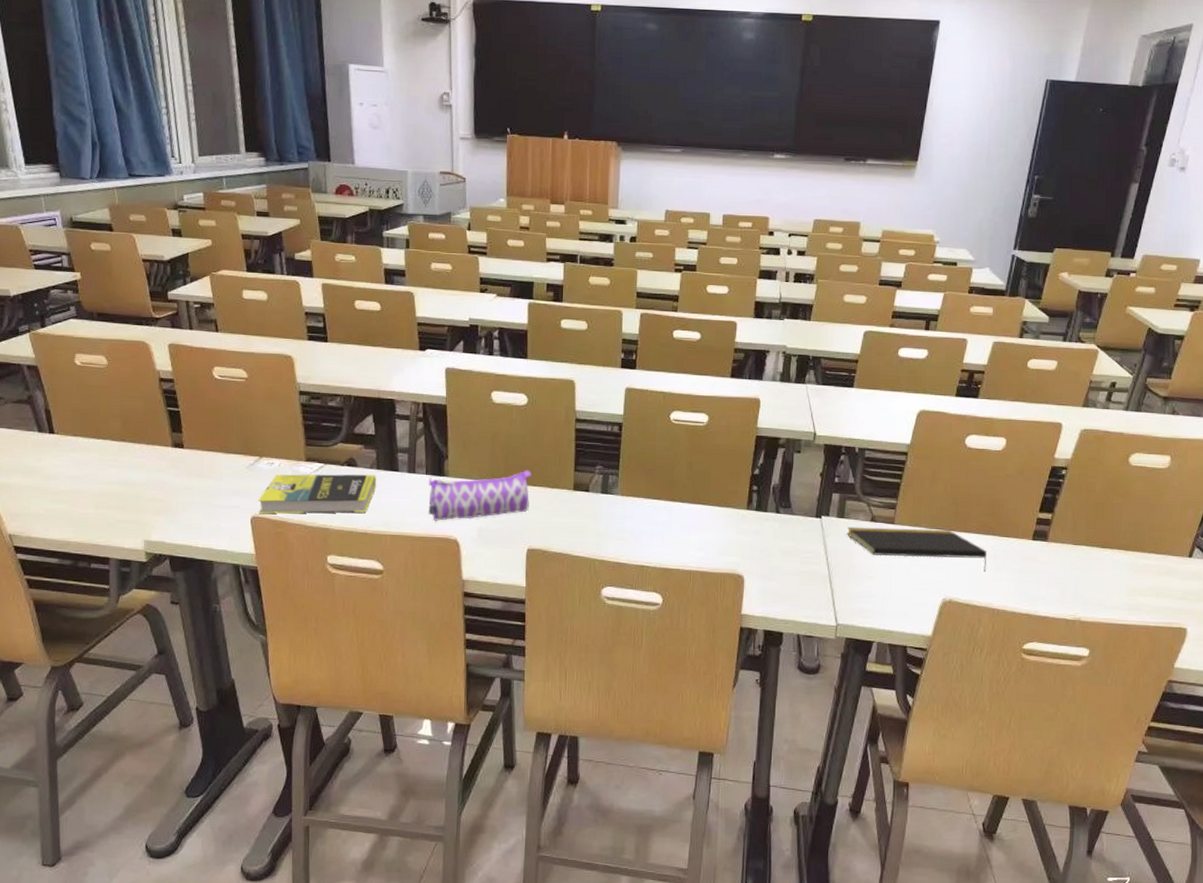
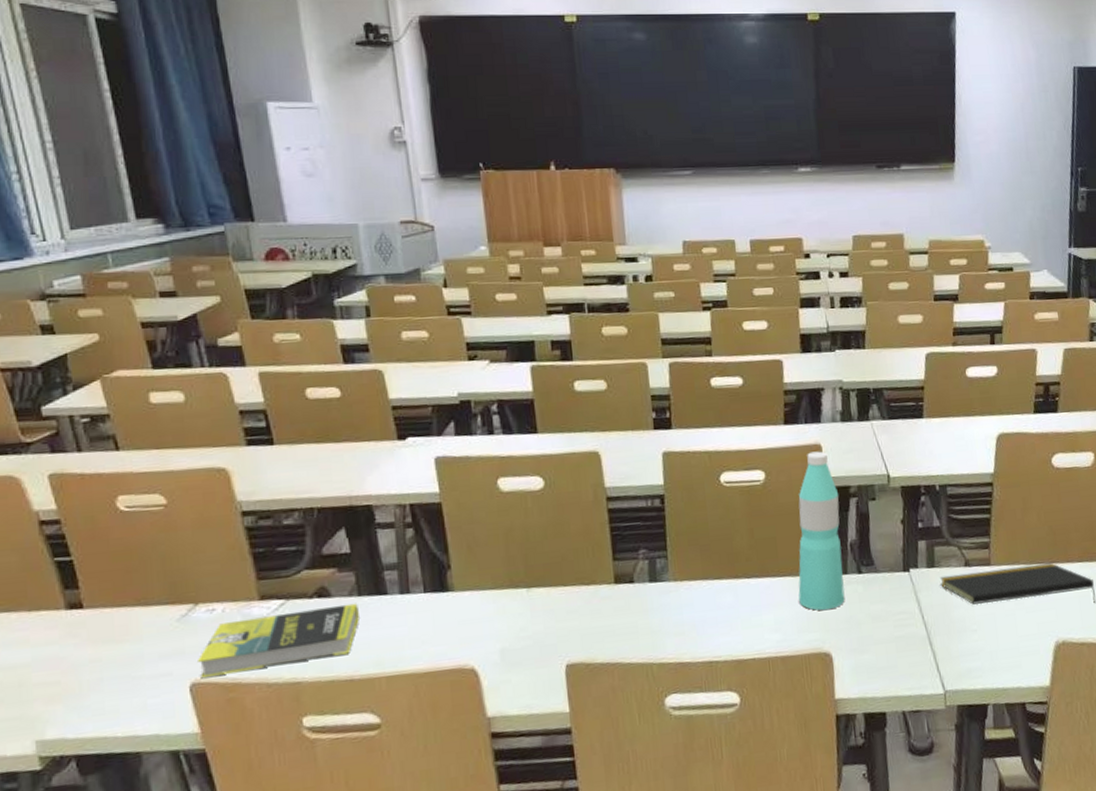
pencil case: present [428,470,531,521] -> none [429,567,562,649]
water bottle: none [723,404,770,540] -> present [798,451,845,611]

